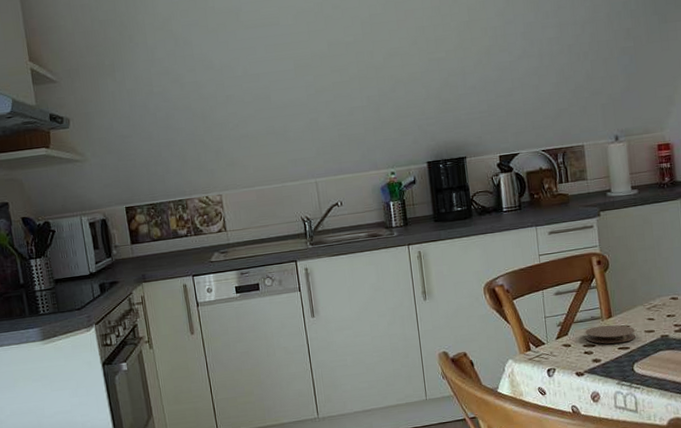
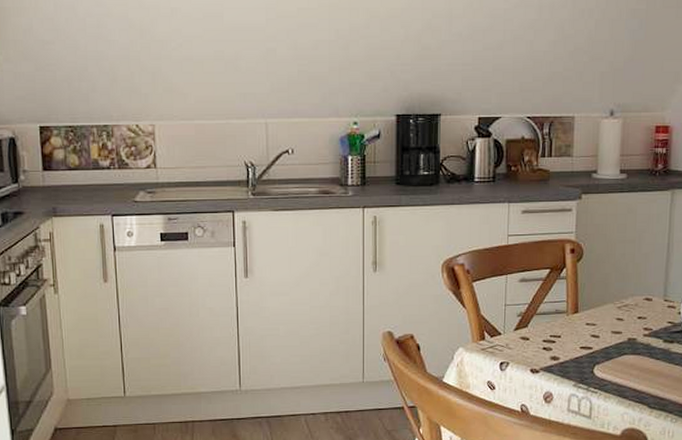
coaster: present [585,325,636,344] -> none [546,321,602,342]

